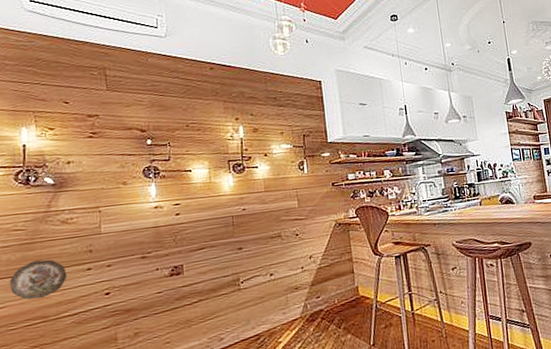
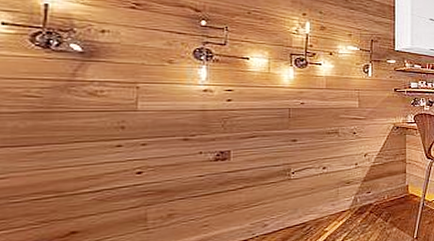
decorative plate: present [9,259,67,300] -> none [14,131,91,172]

